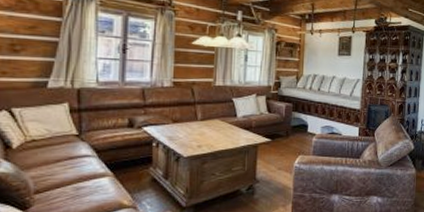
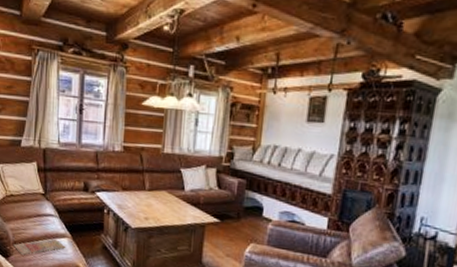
magazine: none [35,180,107,204] -> present [13,238,66,256]

